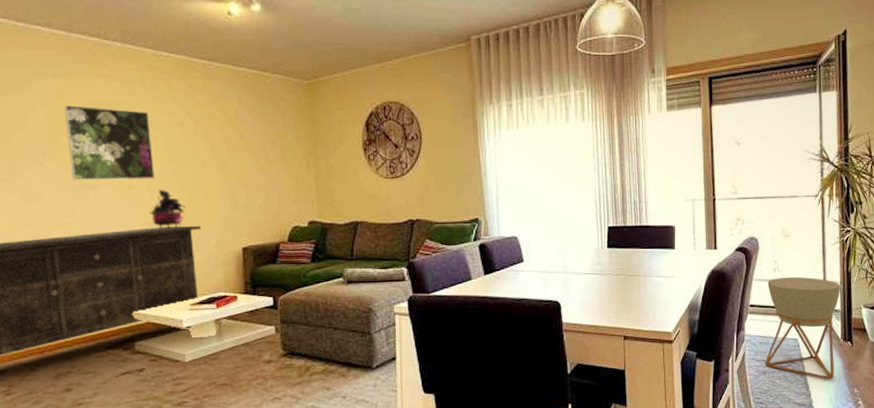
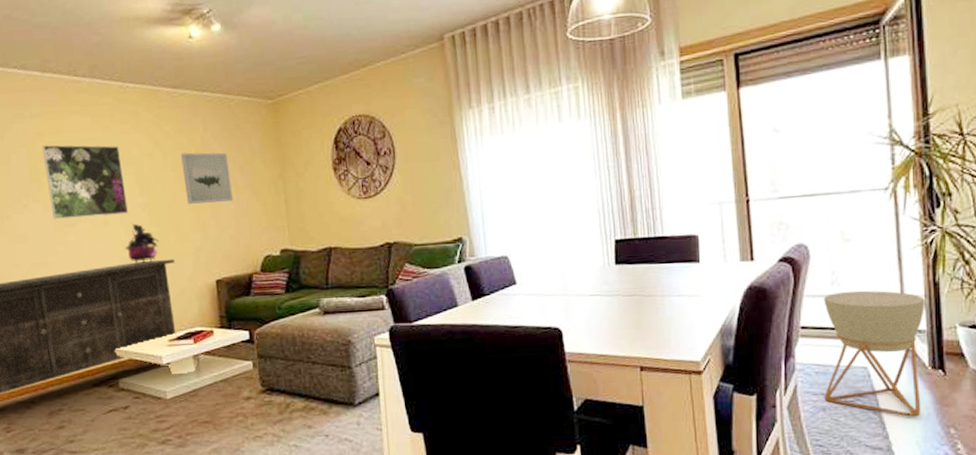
wall art: none [213,124,265,173] -> present [181,152,234,204]

